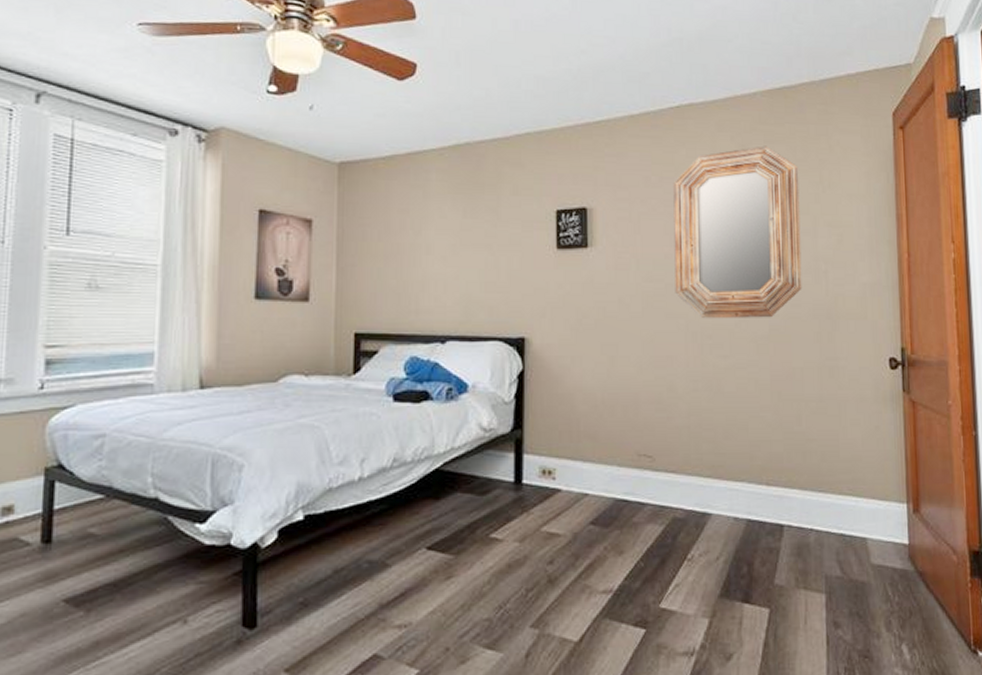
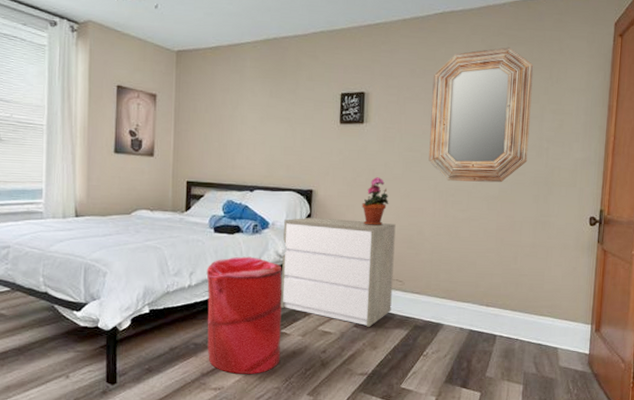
laundry hamper: none [383,432,491,602] -> present [206,256,283,374]
dresser: none [488,374,640,523] -> present [281,217,396,327]
potted plant: none [591,317,627,383] -> present [362,177,389,226]

